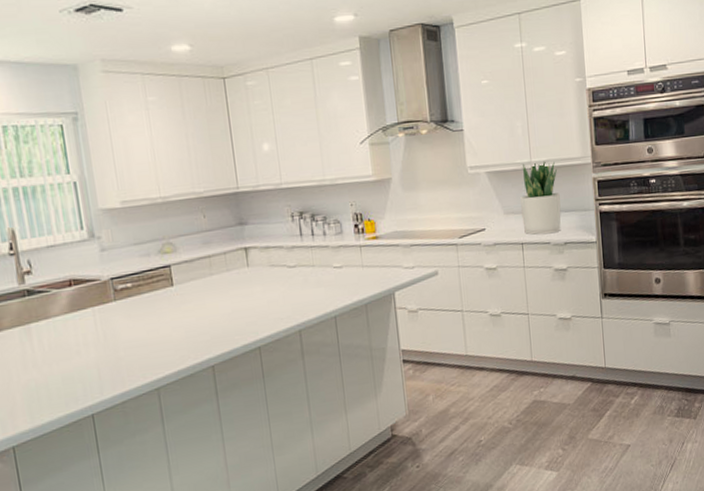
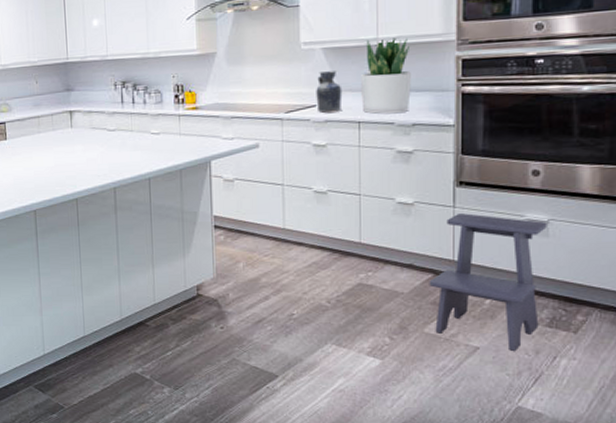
ceramic jug: none [484,194,507,236] -> present [316,71,343,113]
step stool: none [588,322,670,444] -> present [429,213,547,351]

